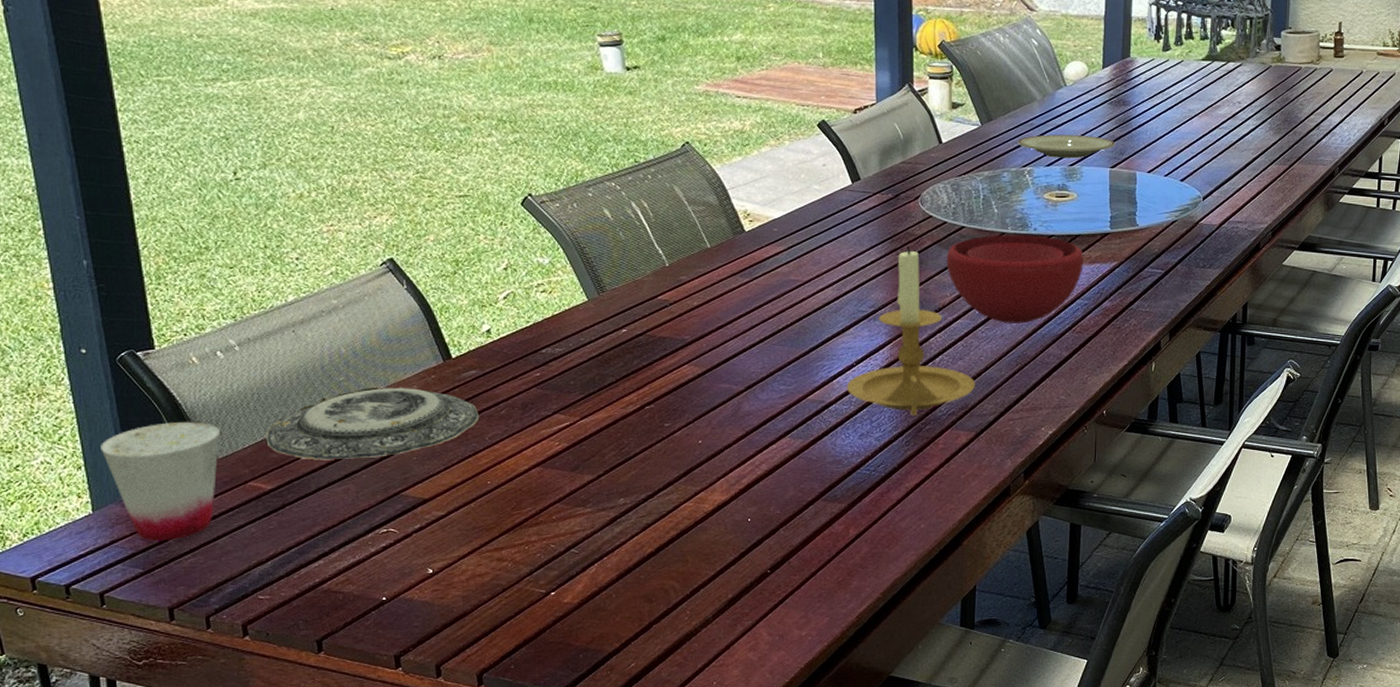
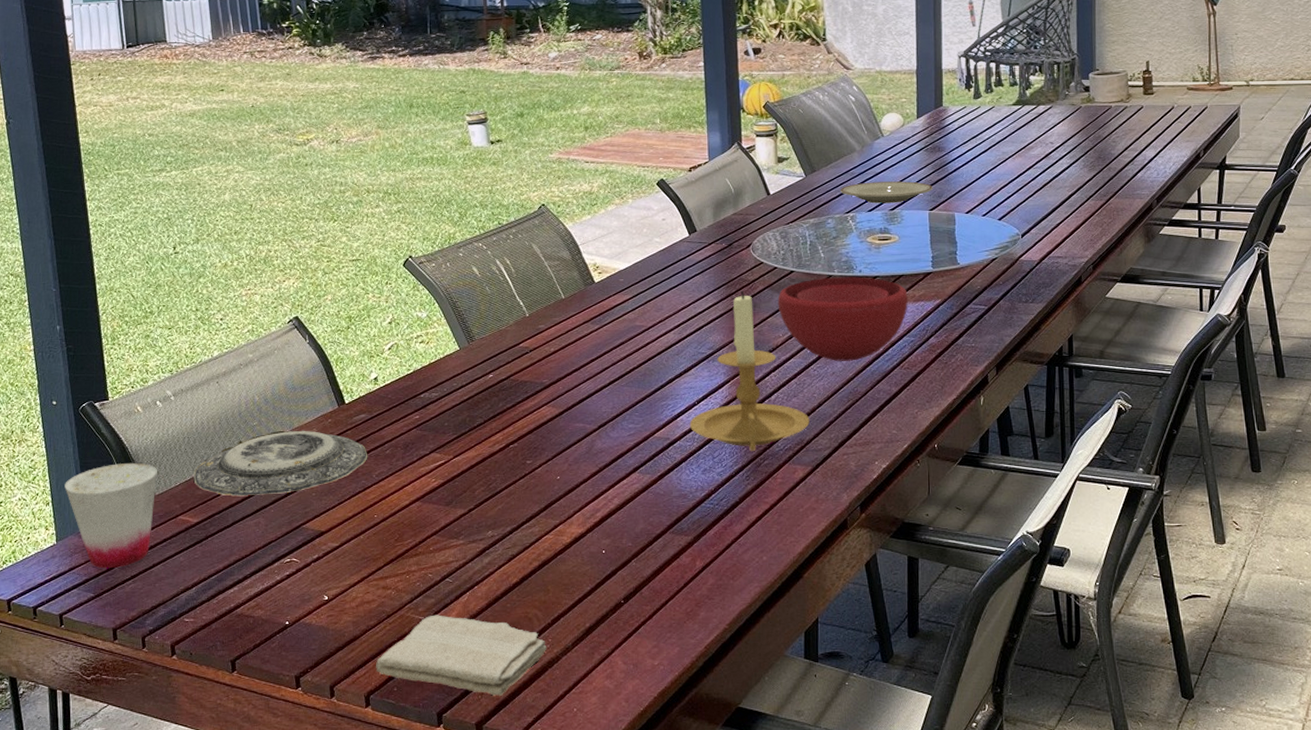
washcloth: none [490,587,685,671] -> present [376,614,547,696]

